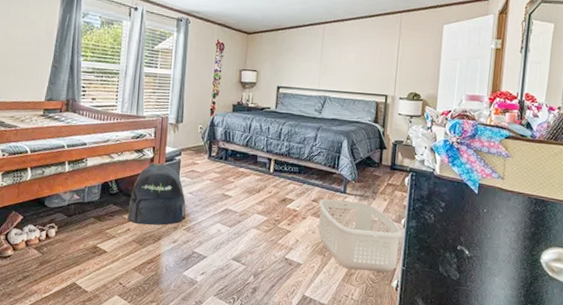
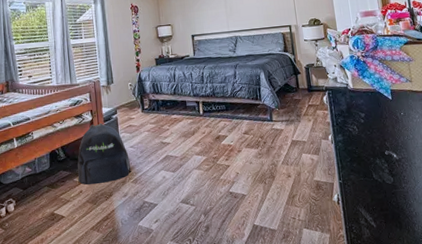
clothes hamper: present [318,199,403,273] -> none [250,126,334,192]

